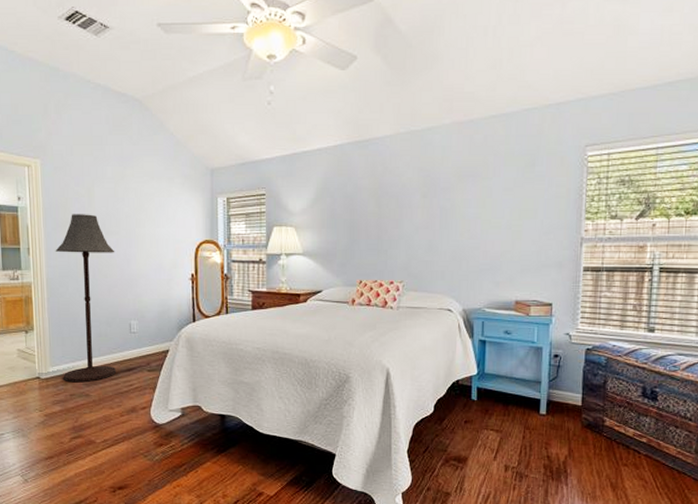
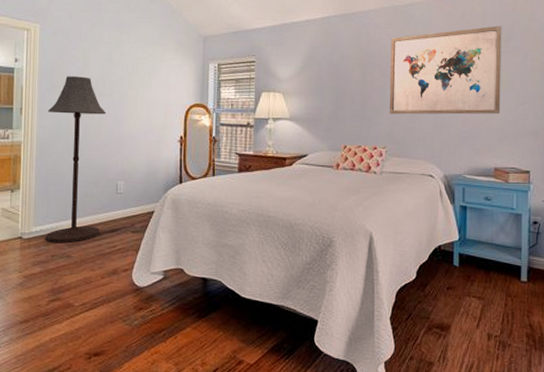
wall art: none [405,149,527,247] -> present [389,25,502,115]

